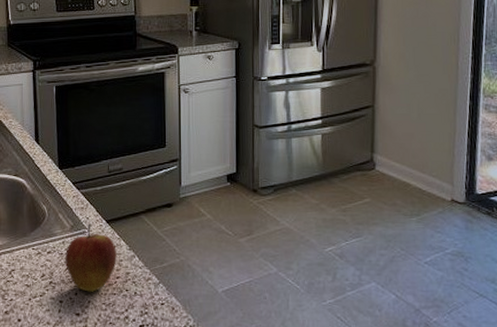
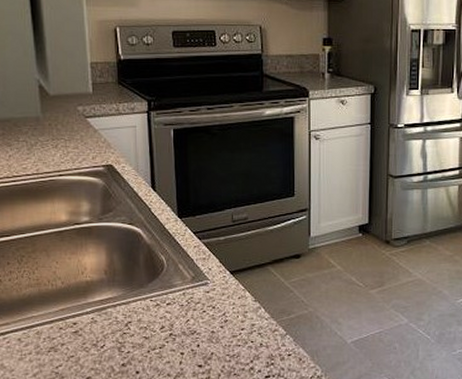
apple: present [65,223,117,292] -> none [186,274,241,344]

